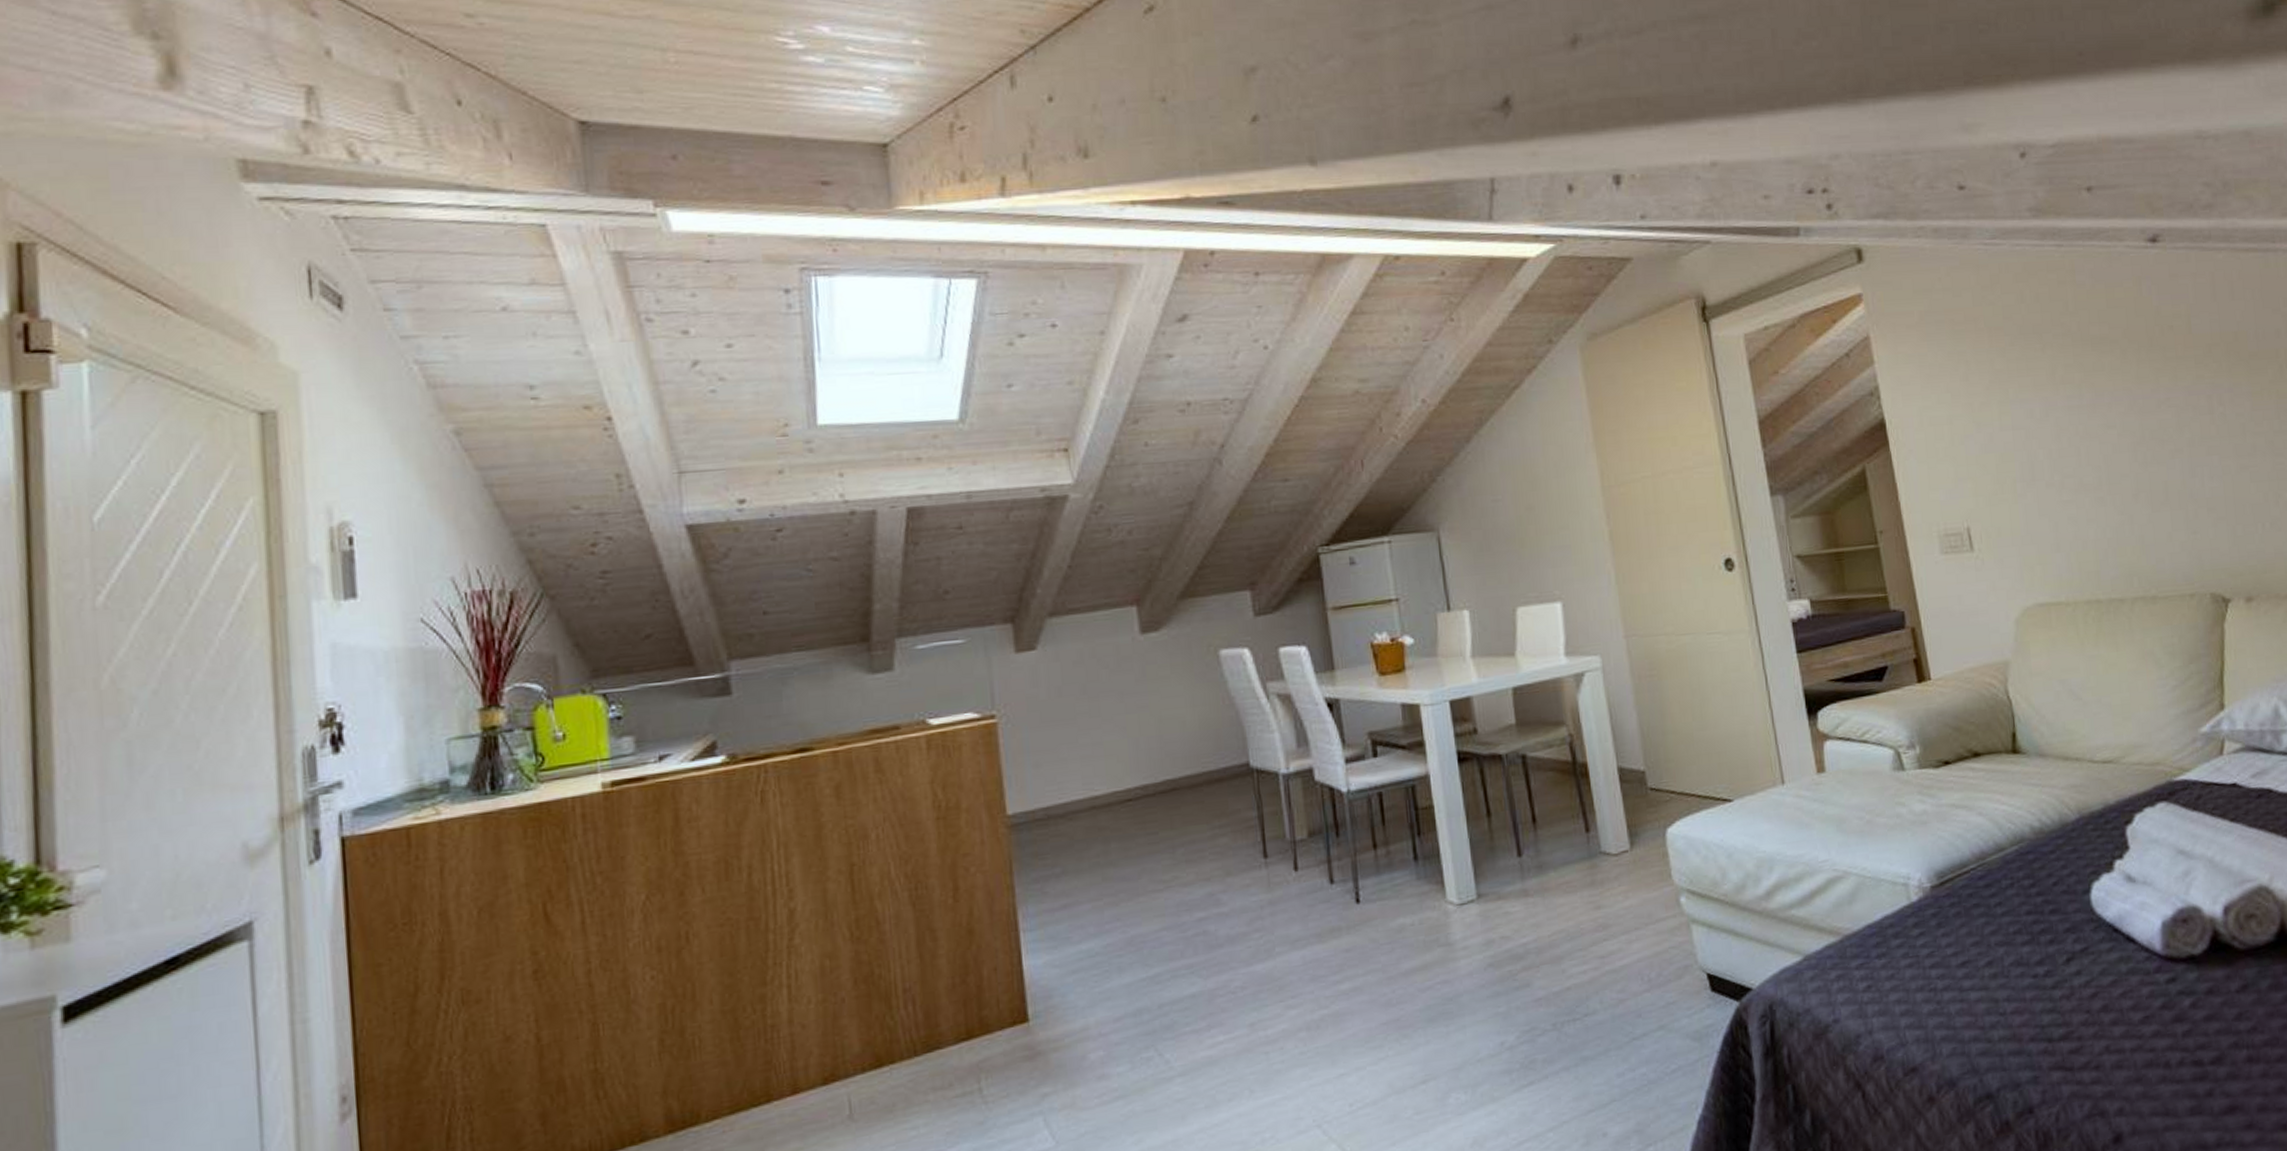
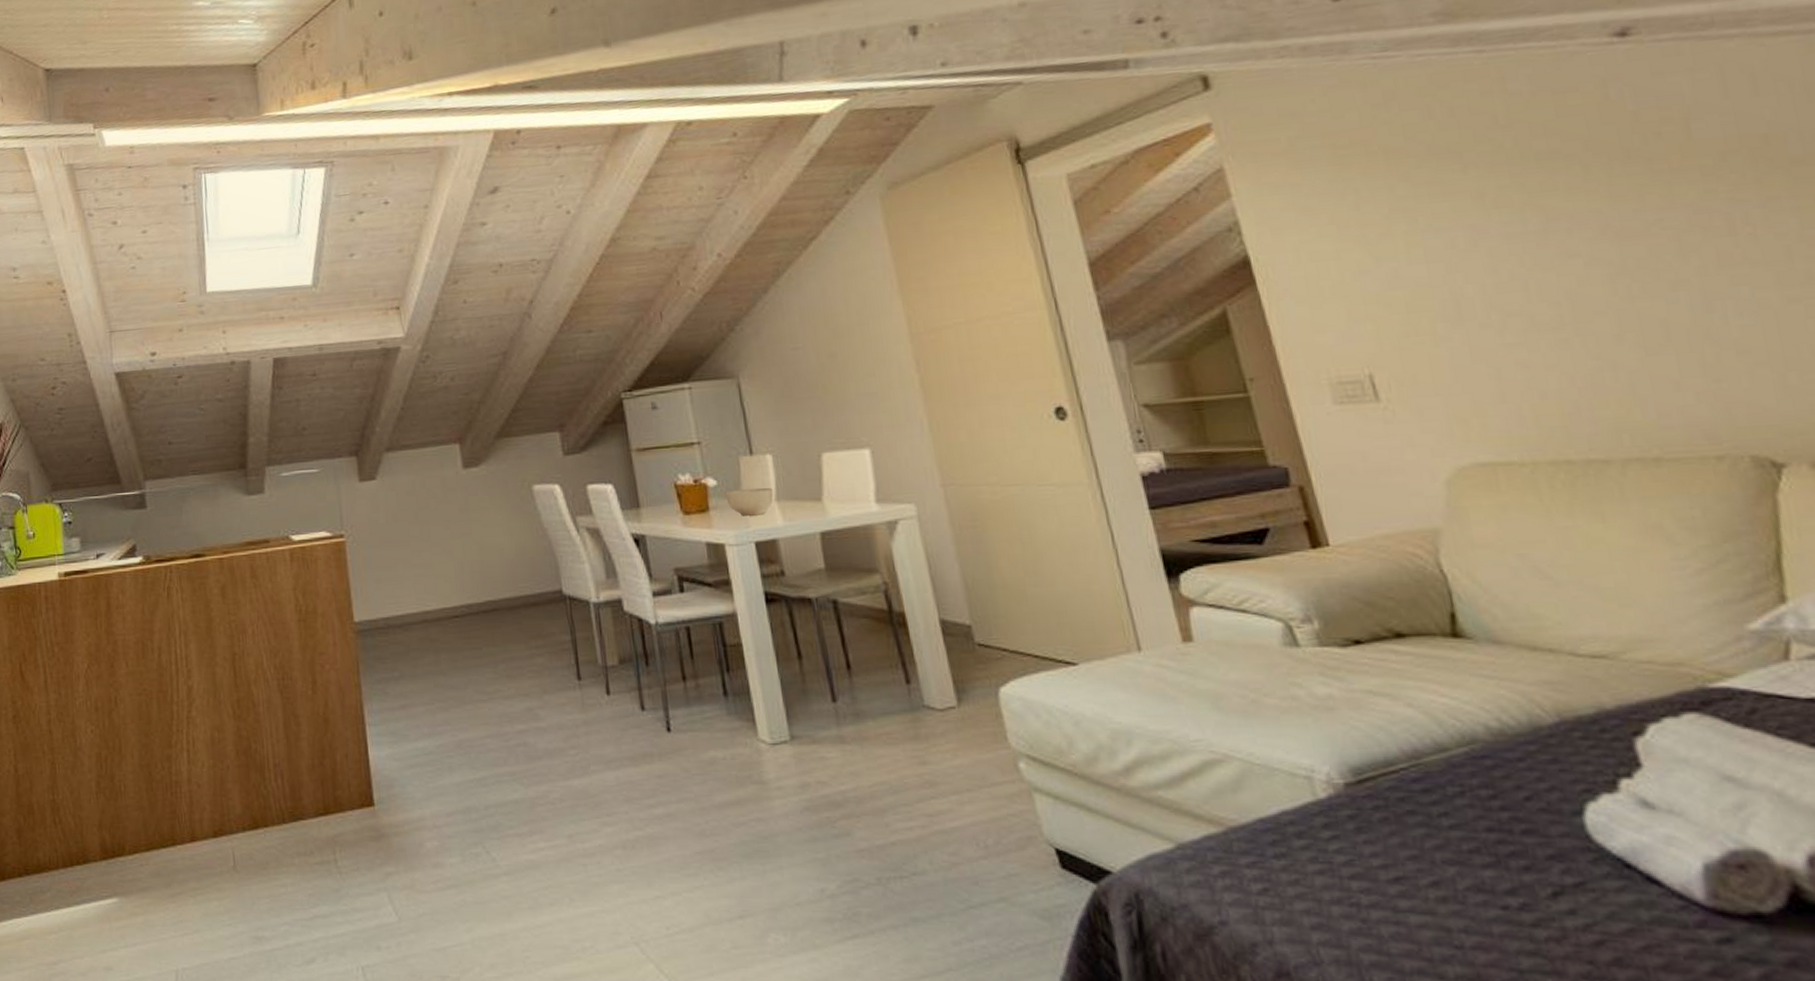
bowl: none [1422,644,1469,675] -> present [725,487,774,516]

